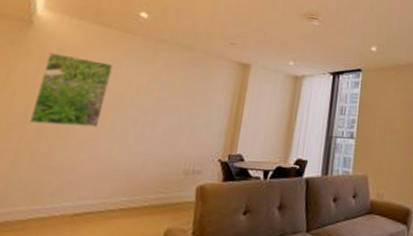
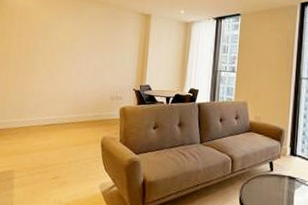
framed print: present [28,53,113,127] -> none [10,14,56,66]

